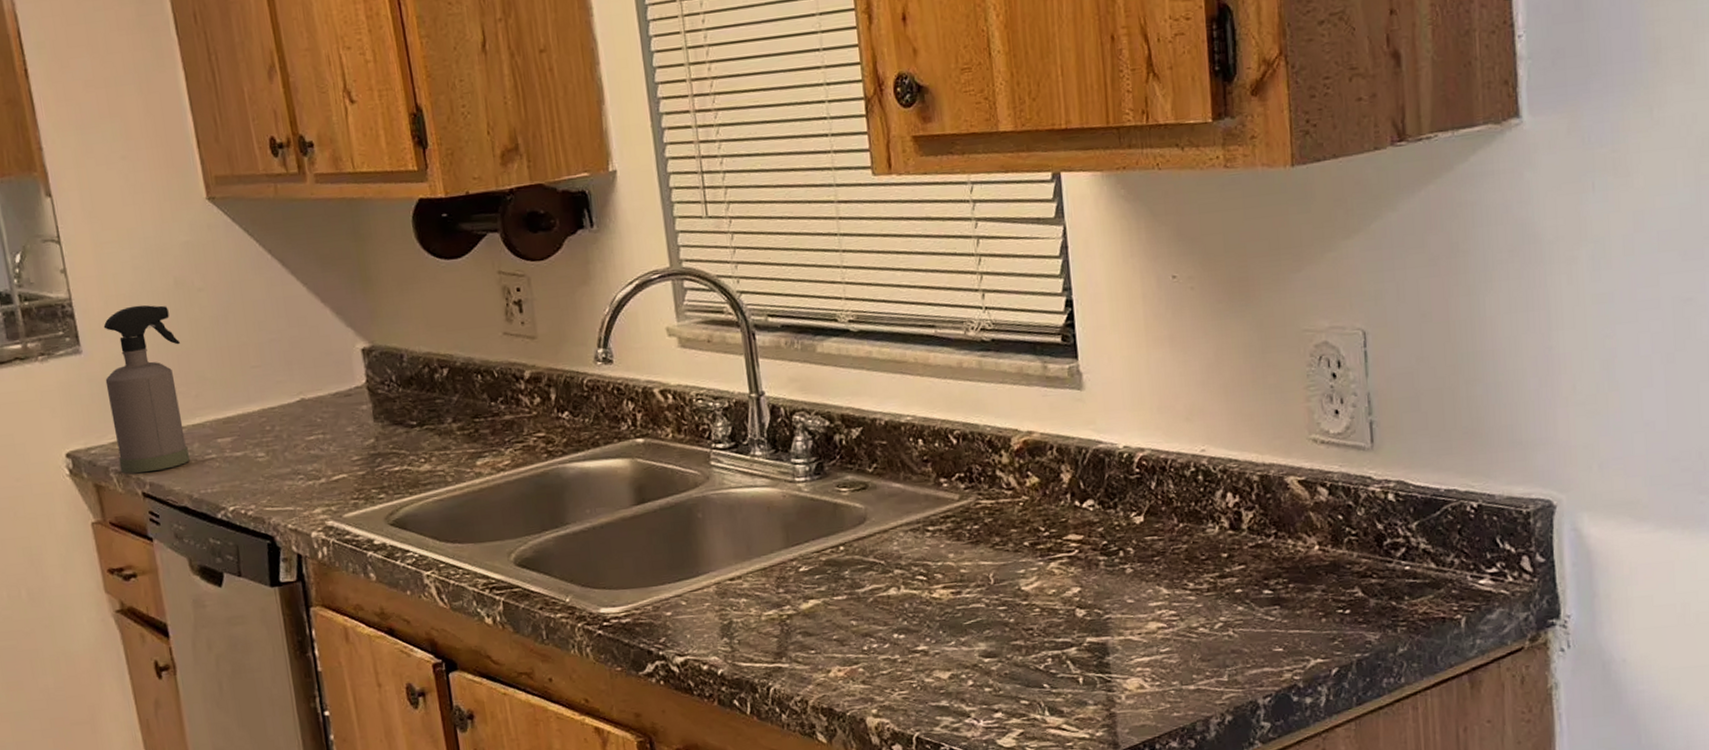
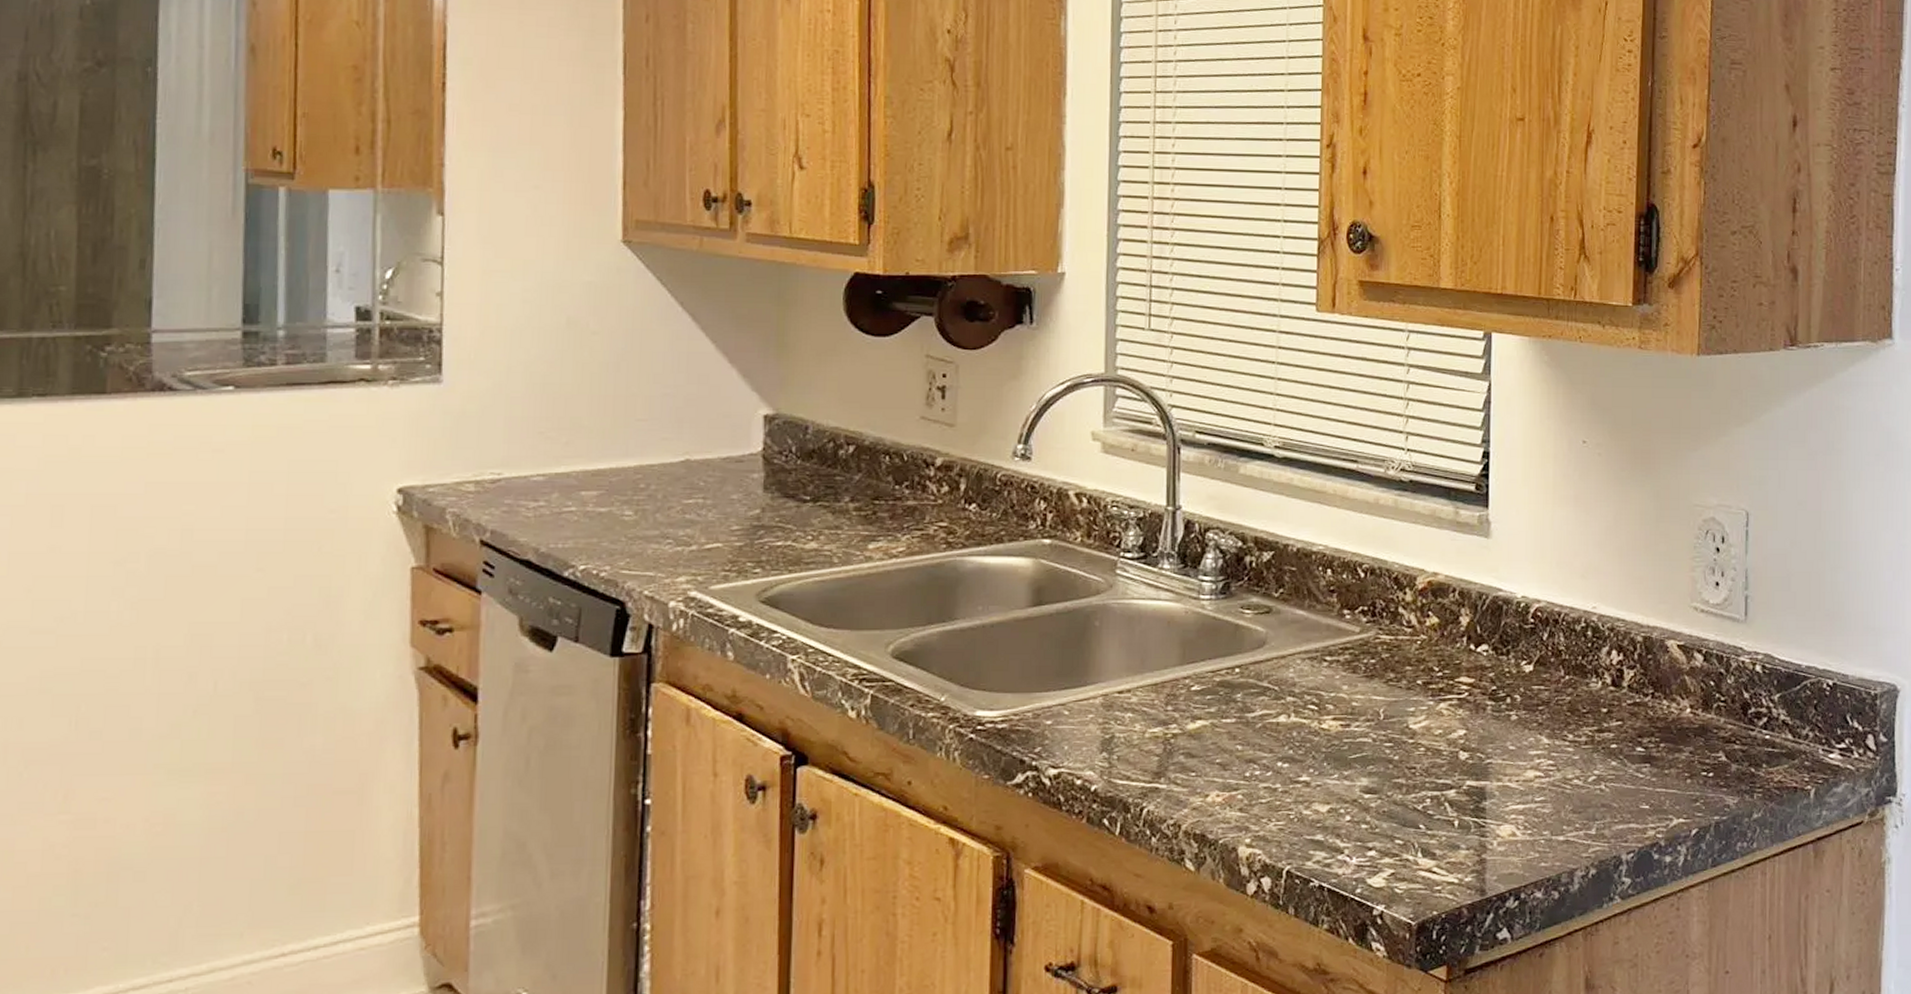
spray bottle: present [103,305,191,474] -> none [459,340,559,519]

